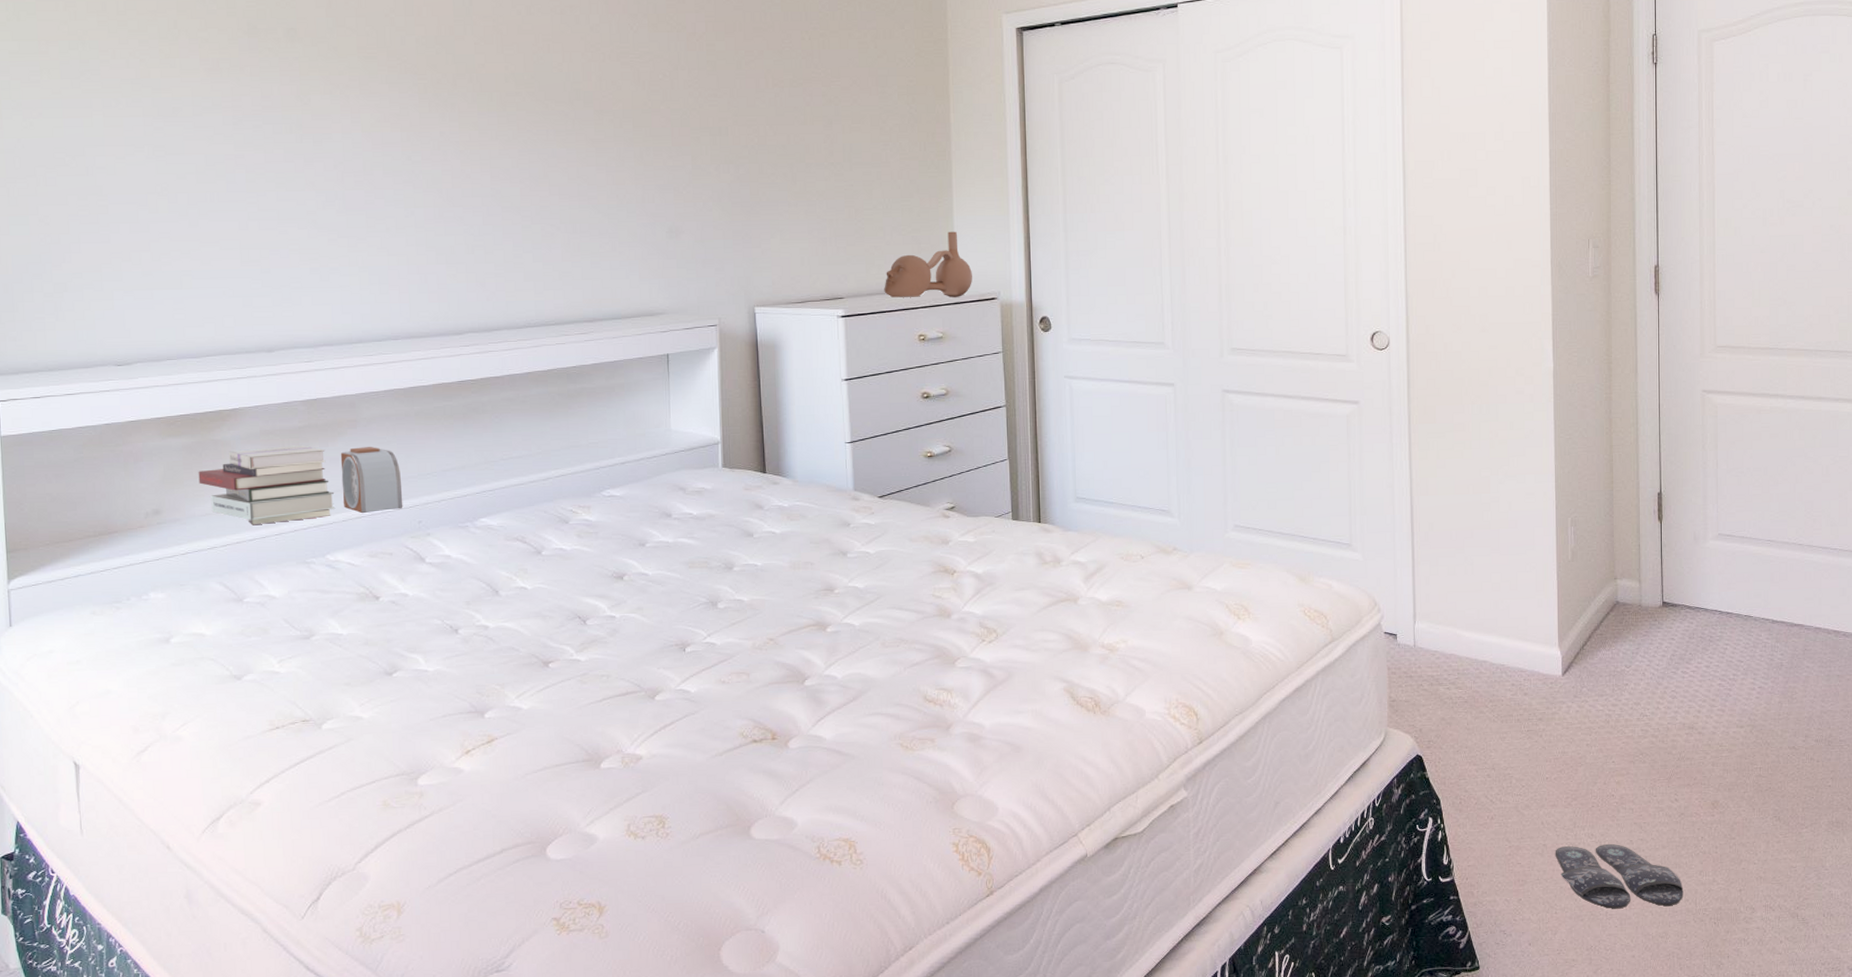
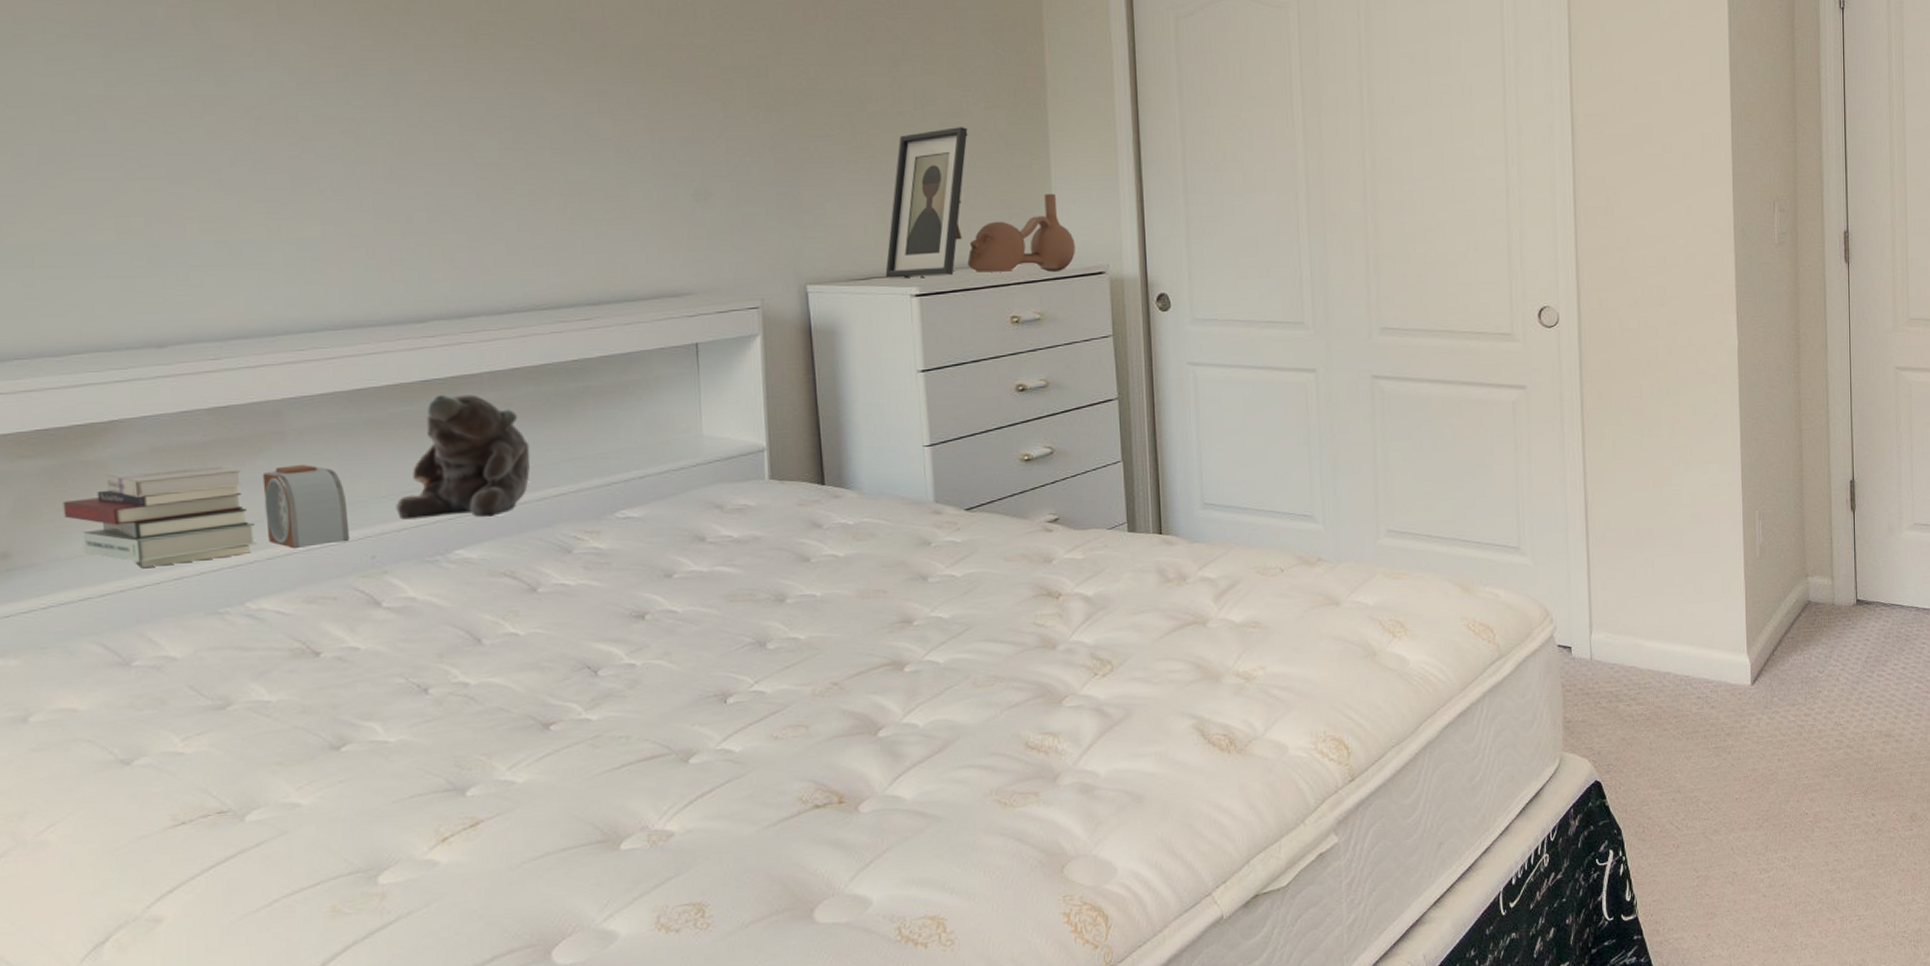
stuffed animal: none [437,392,539,493] -> present [395,394,531,520]
picture frame: none [817,175,886,302] -> present [885,127,968,278]
slippers: present [1555,843,1684,909] -> none [1746,866,1882,938]

